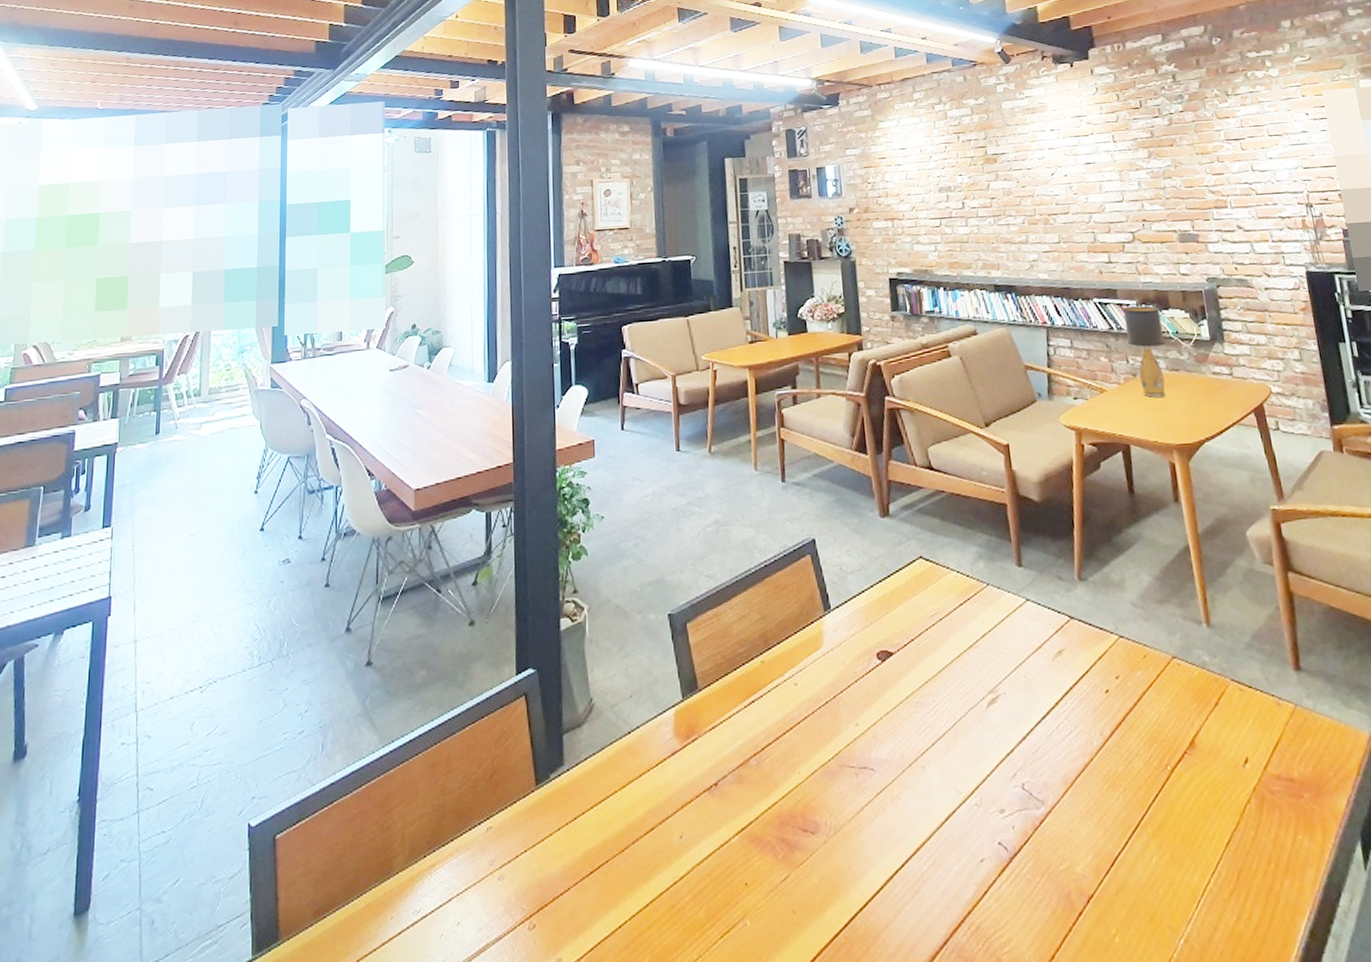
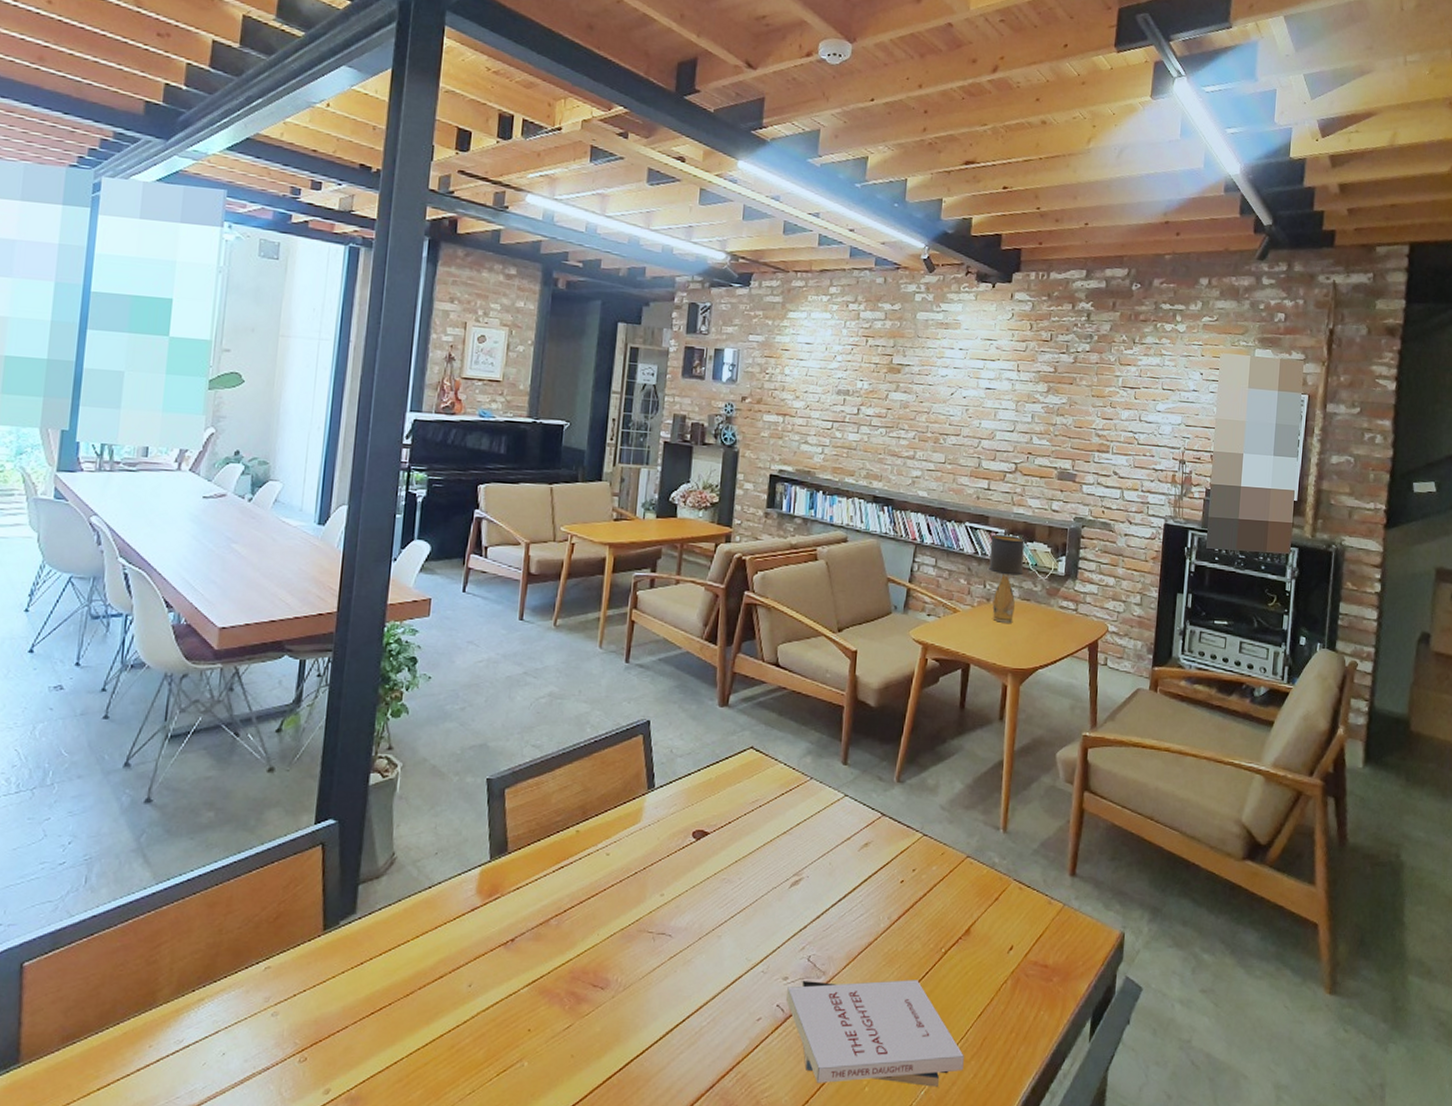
books: present [906,286,943,316] -> none [783,487,818,517]
books: none [1006,804,1223,934] -> present [786,980,964,1087]

